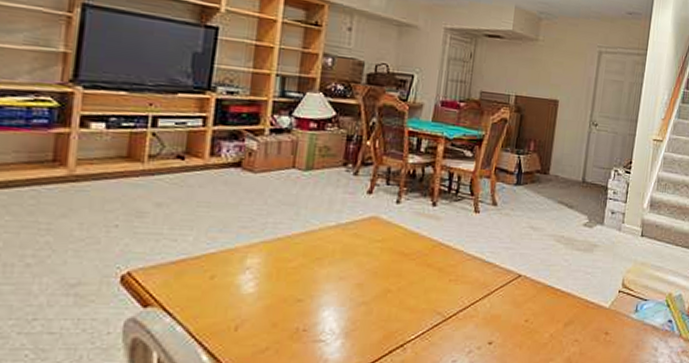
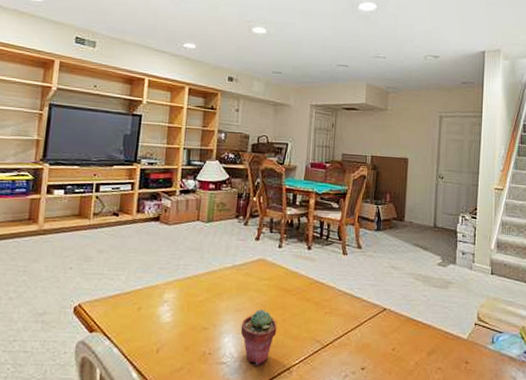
potted succulent: none [344,276,391,342] -> present [240,308,277,365]

